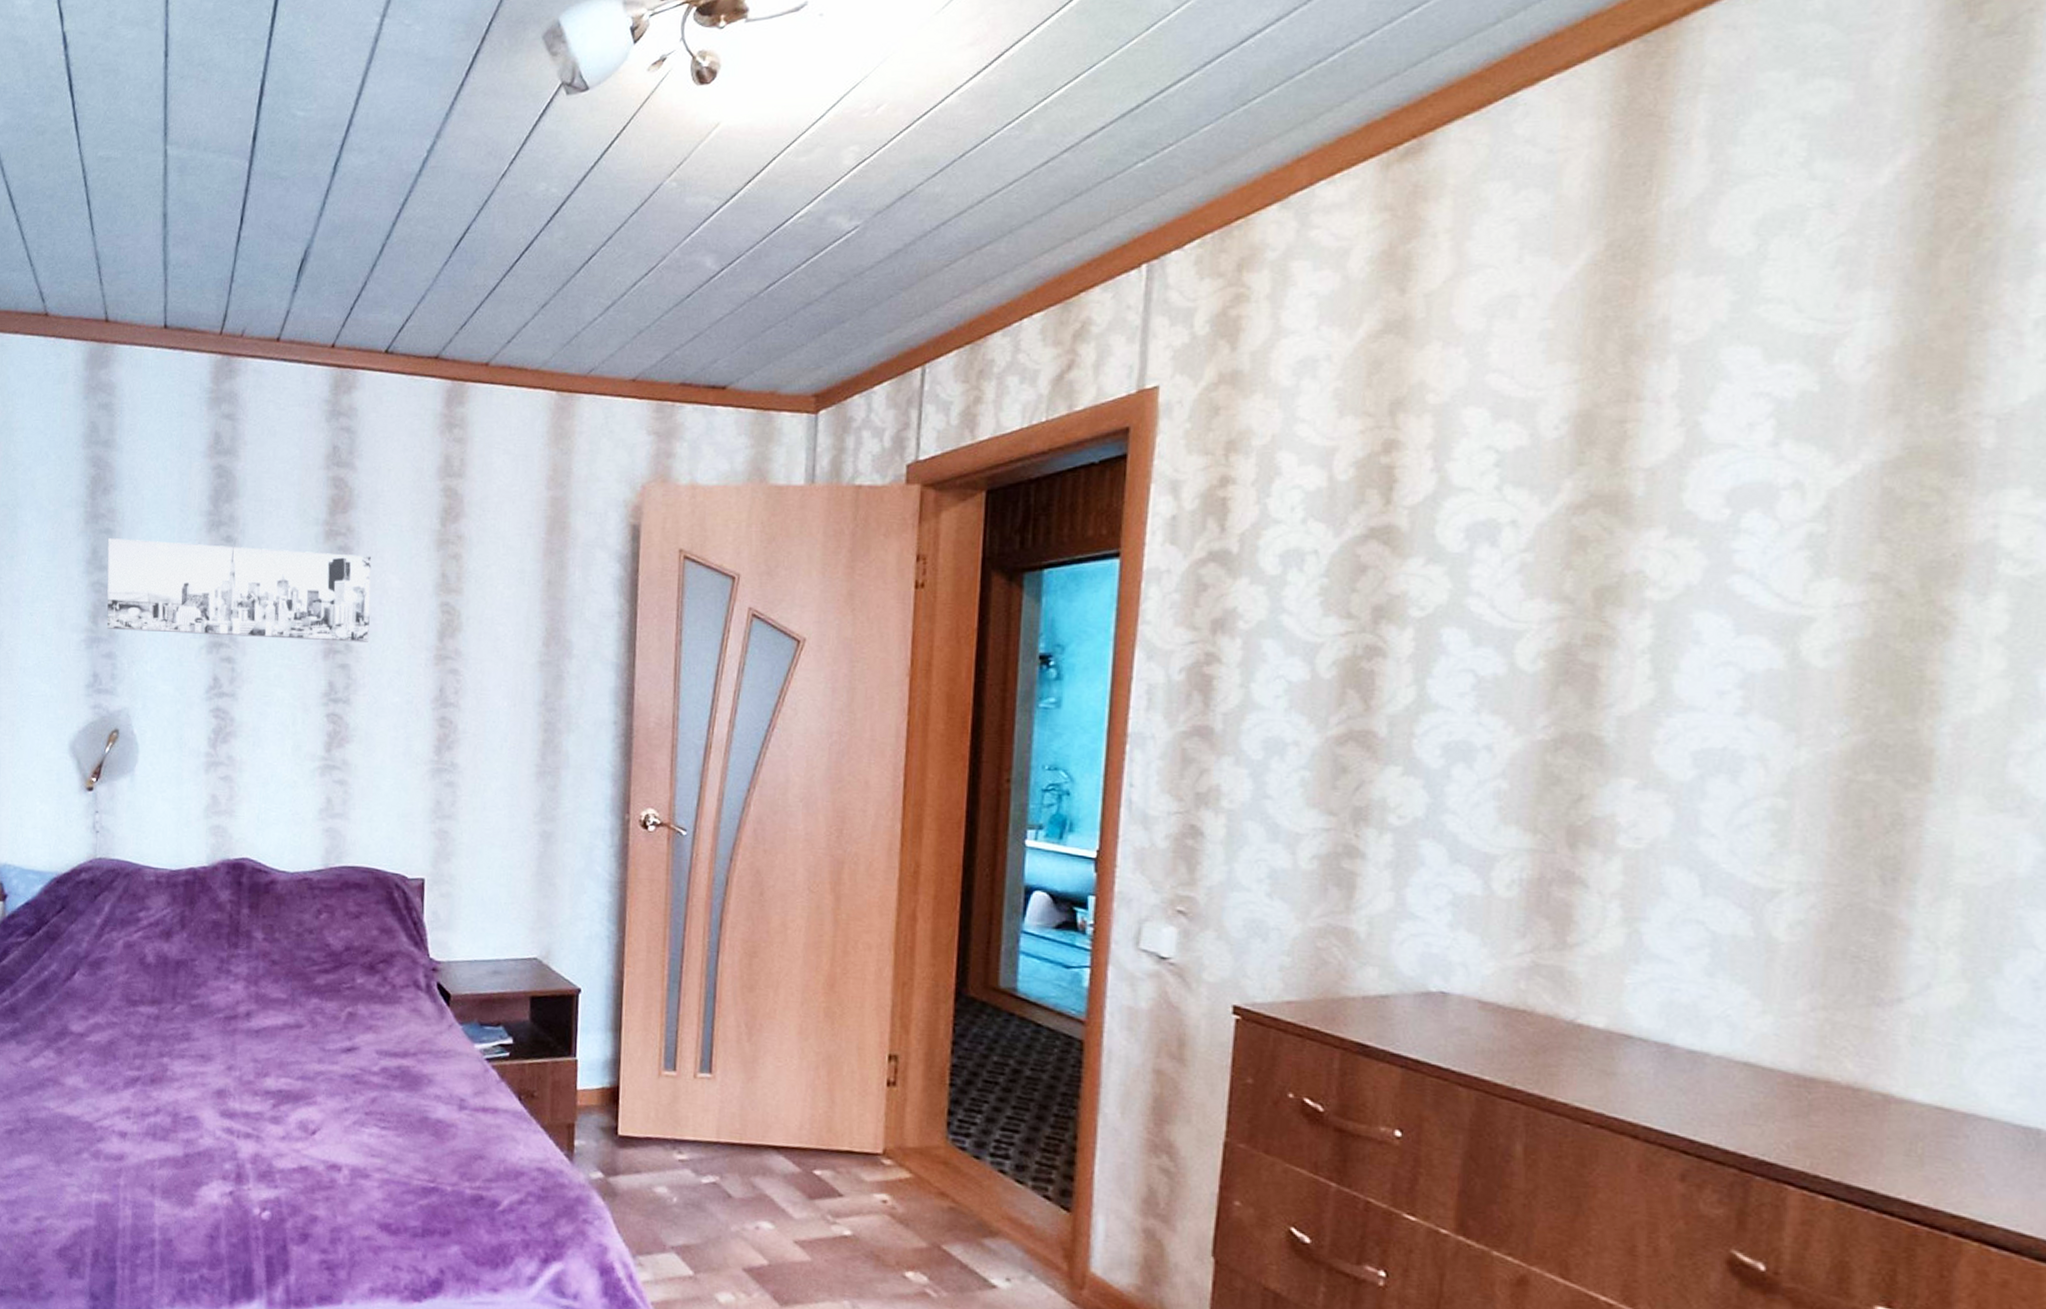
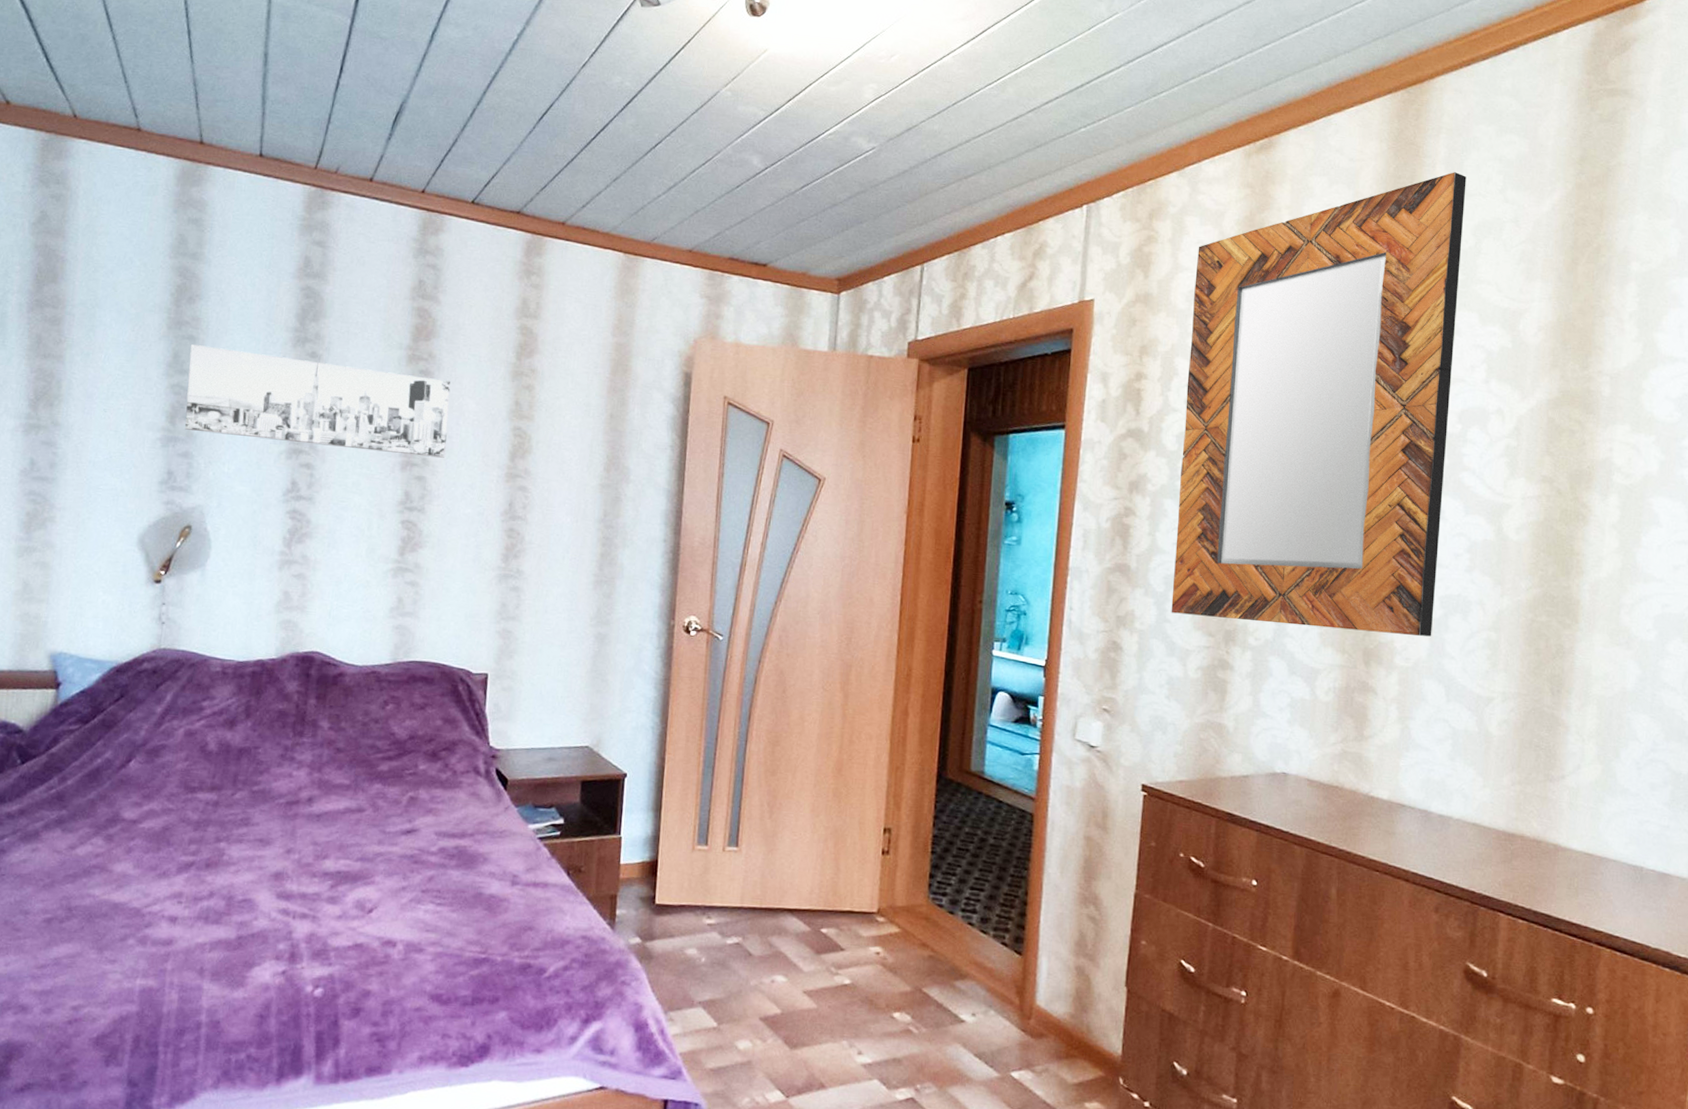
home mirror: none [1273,146,1744,807] -> present [1171,172,1467,637]

